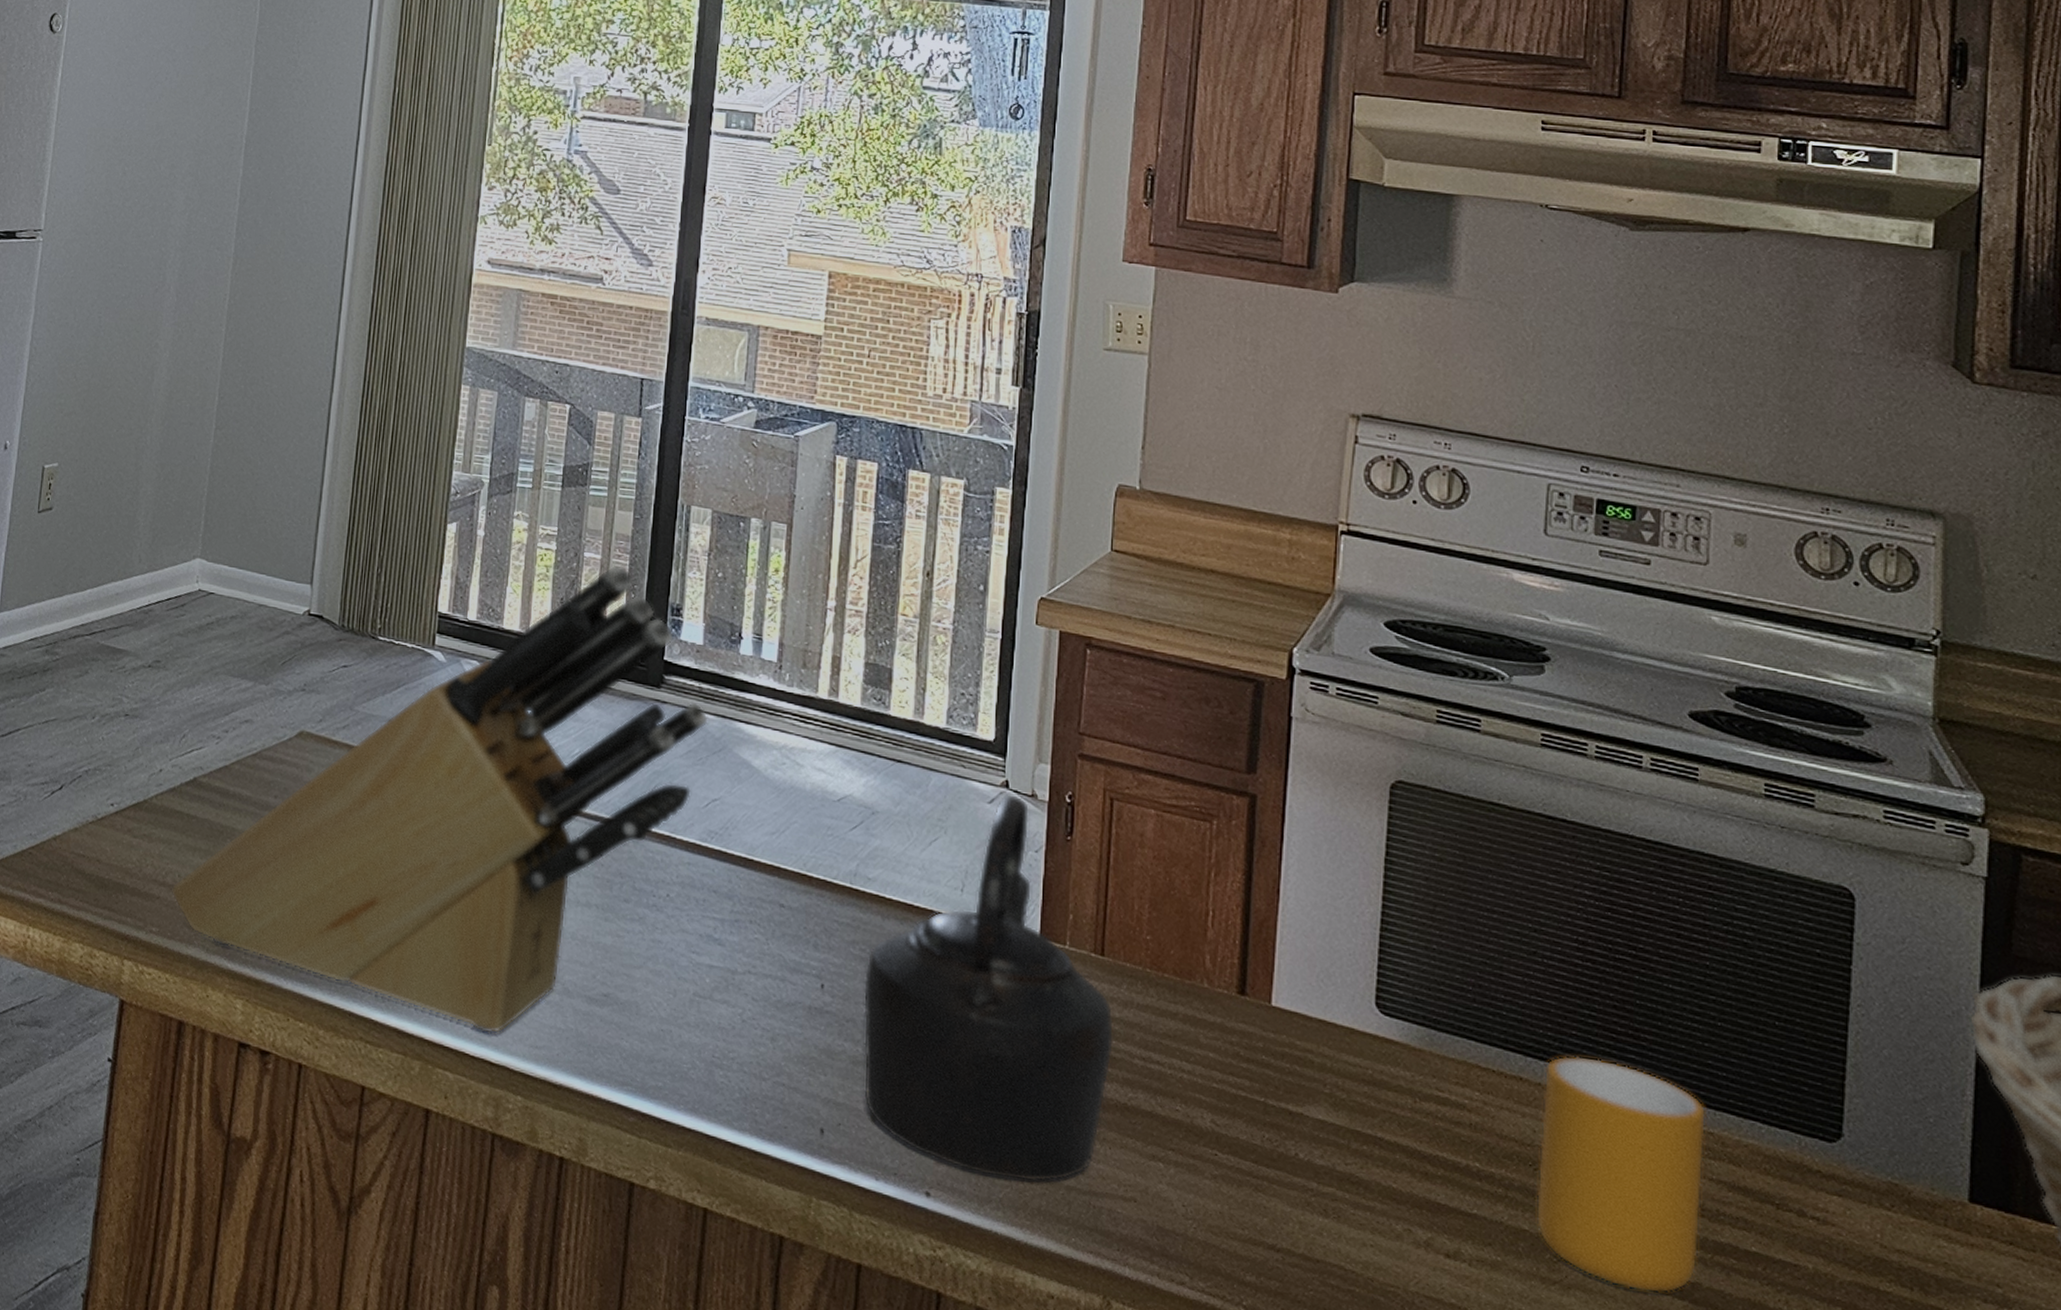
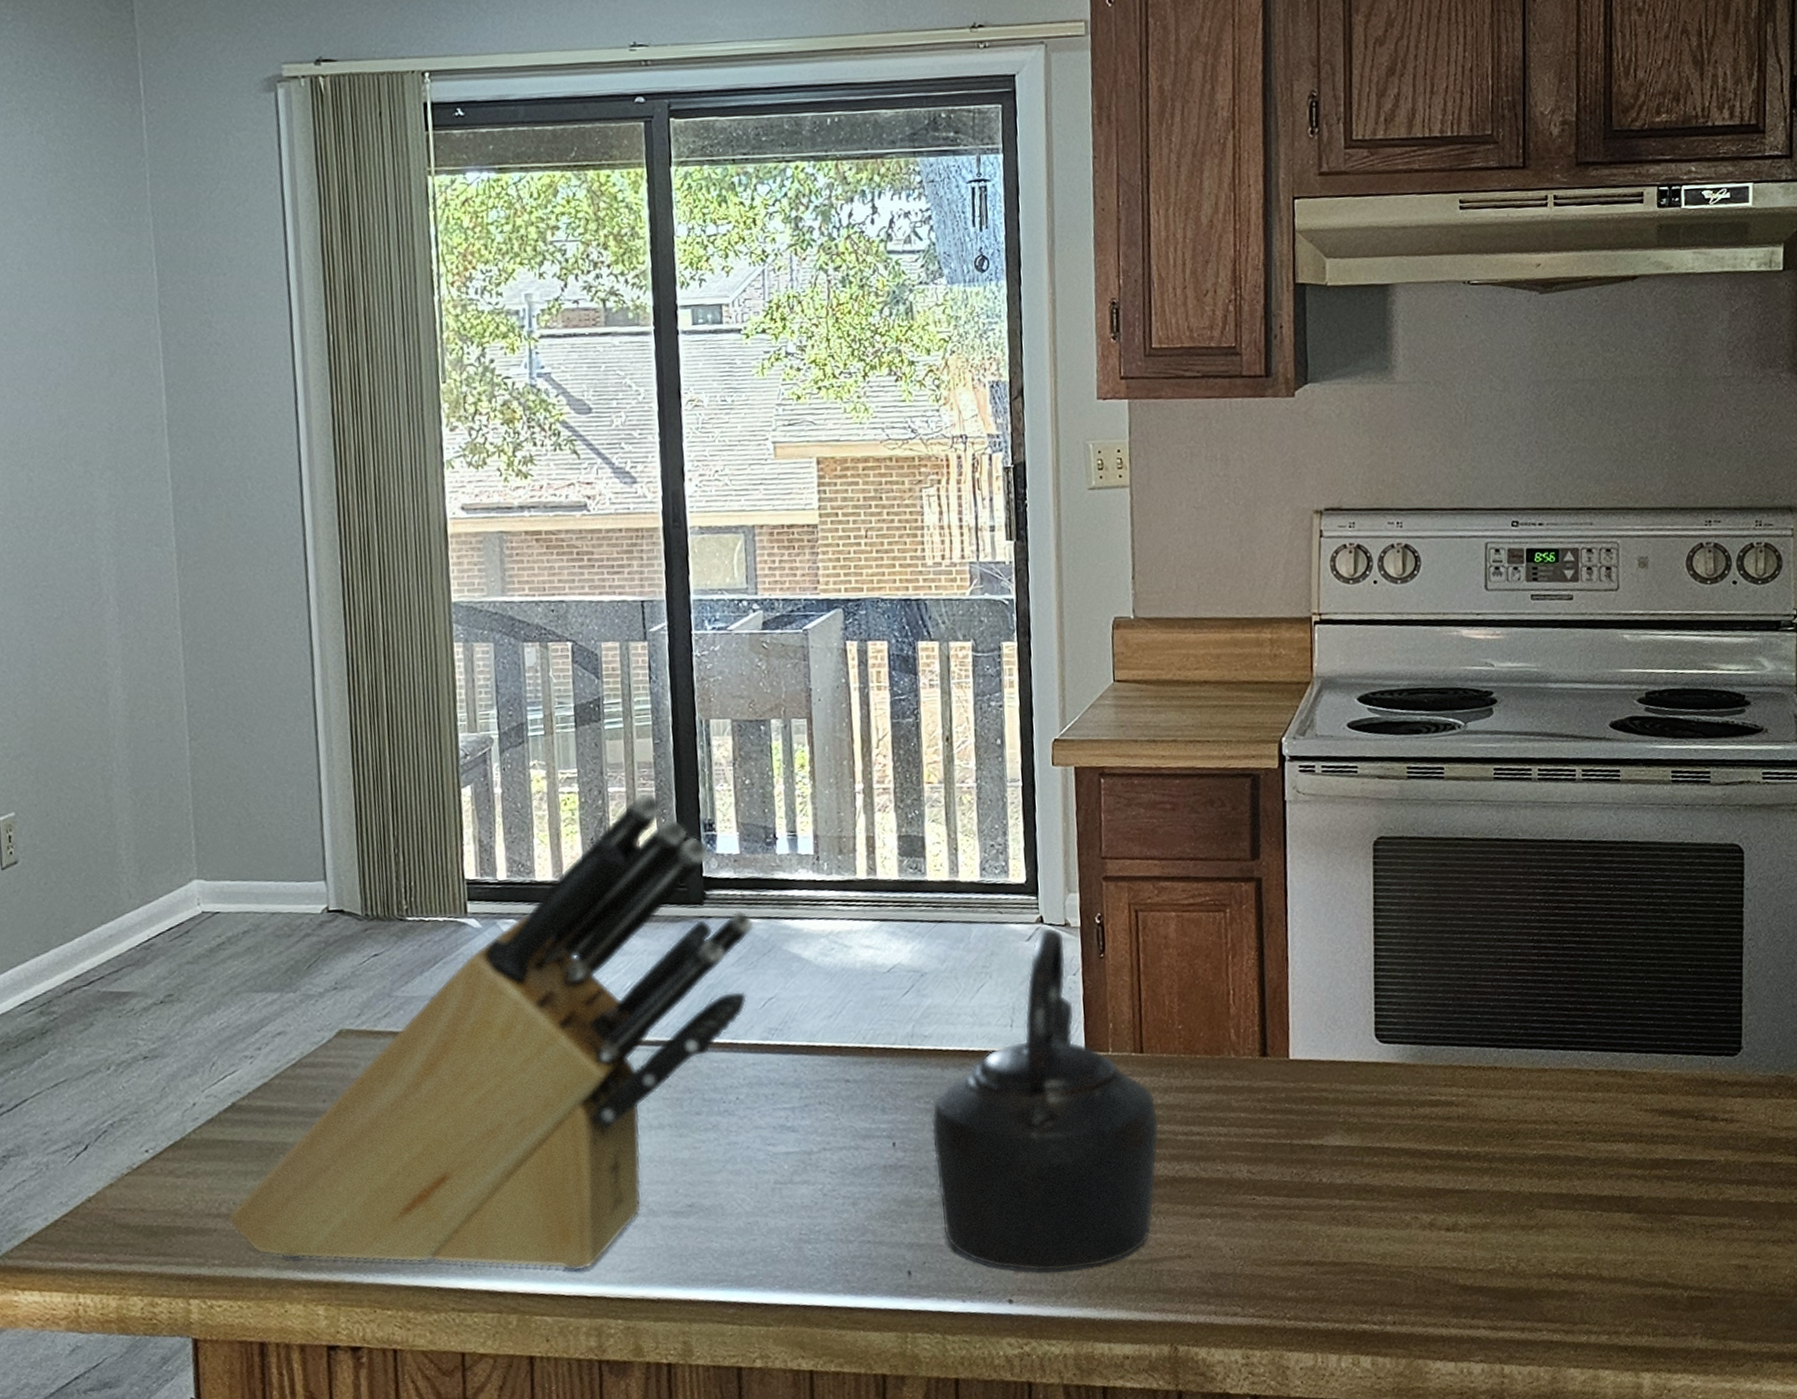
mug: present [1536,1055,1707,1294] -> none [1513,1034,1641,1217]

